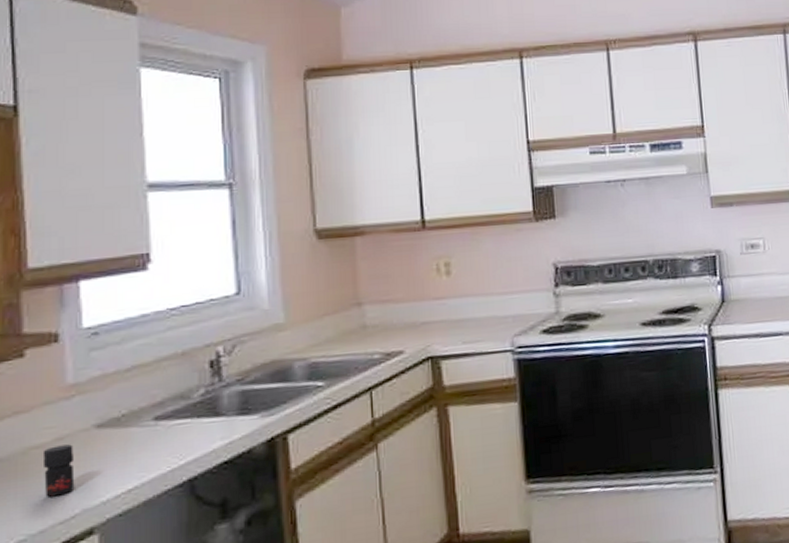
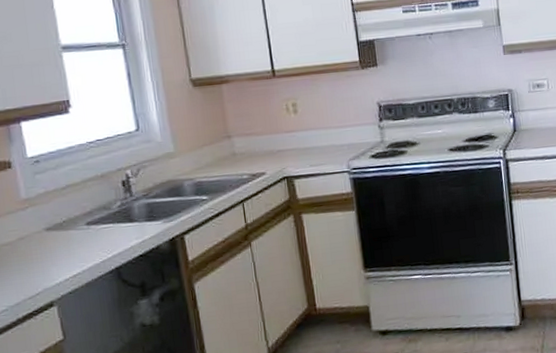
jar: present [42,444,75,497] -> none [11,242,37,280]

